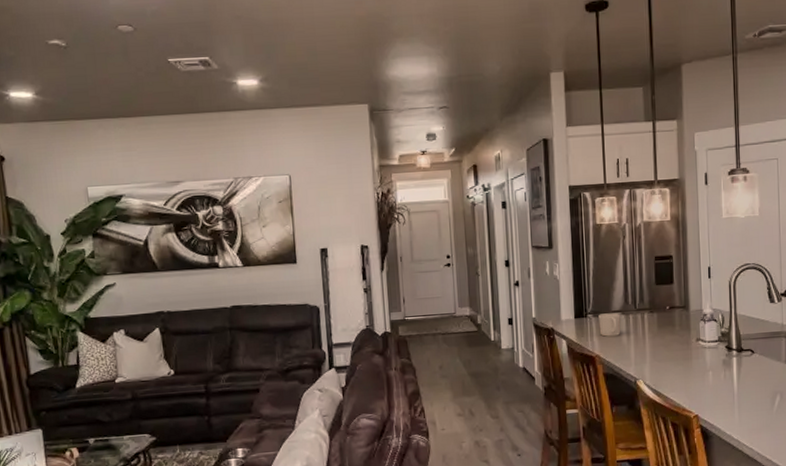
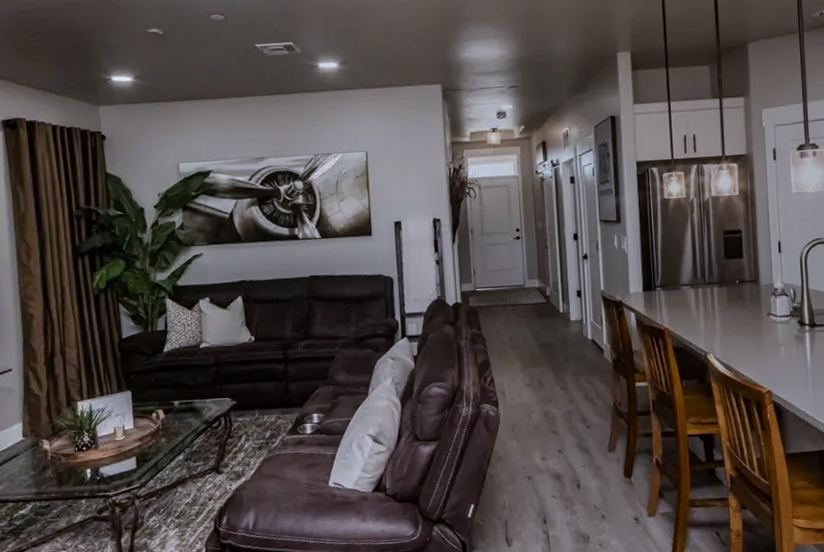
mug: present [598,313,621,337] -> none [667,286,690,310]

